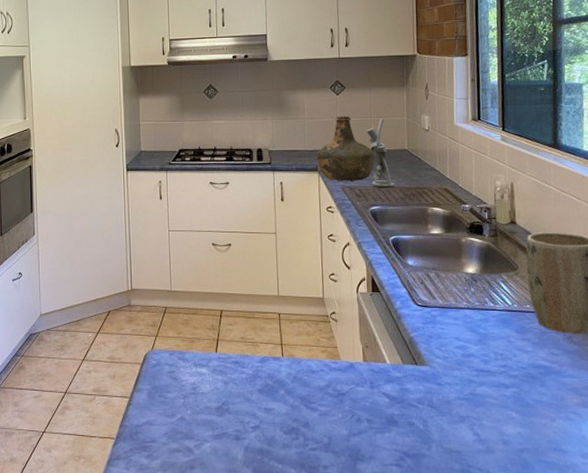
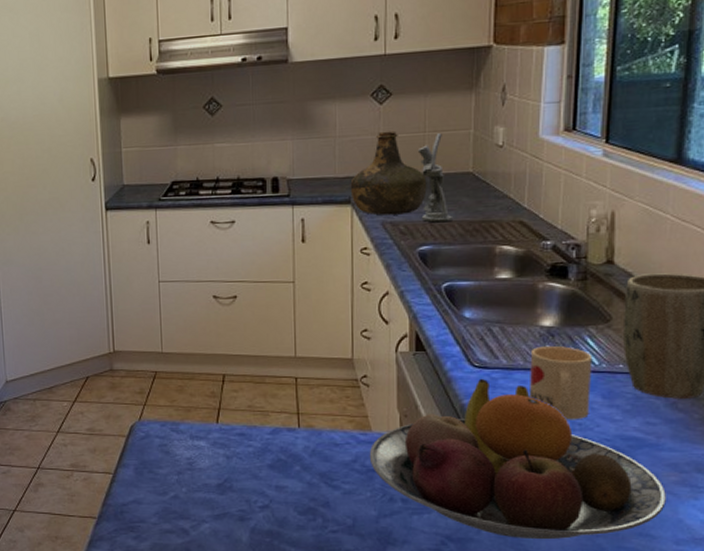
fruit bowl: none [339,315,572,454] -> present [369,378,666,539]
mug: none [460,289,508,351] -> present [528,345,593,420]

